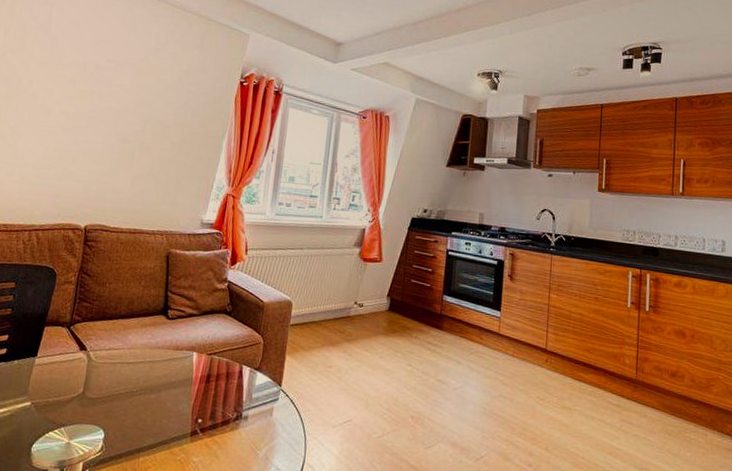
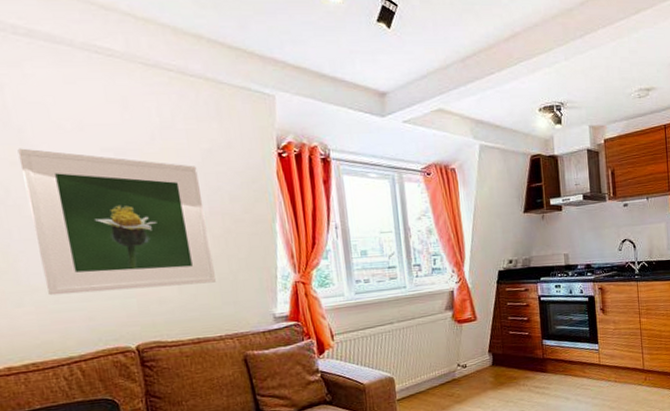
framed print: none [34,51,173,183] -> present [17,148,216,296]

